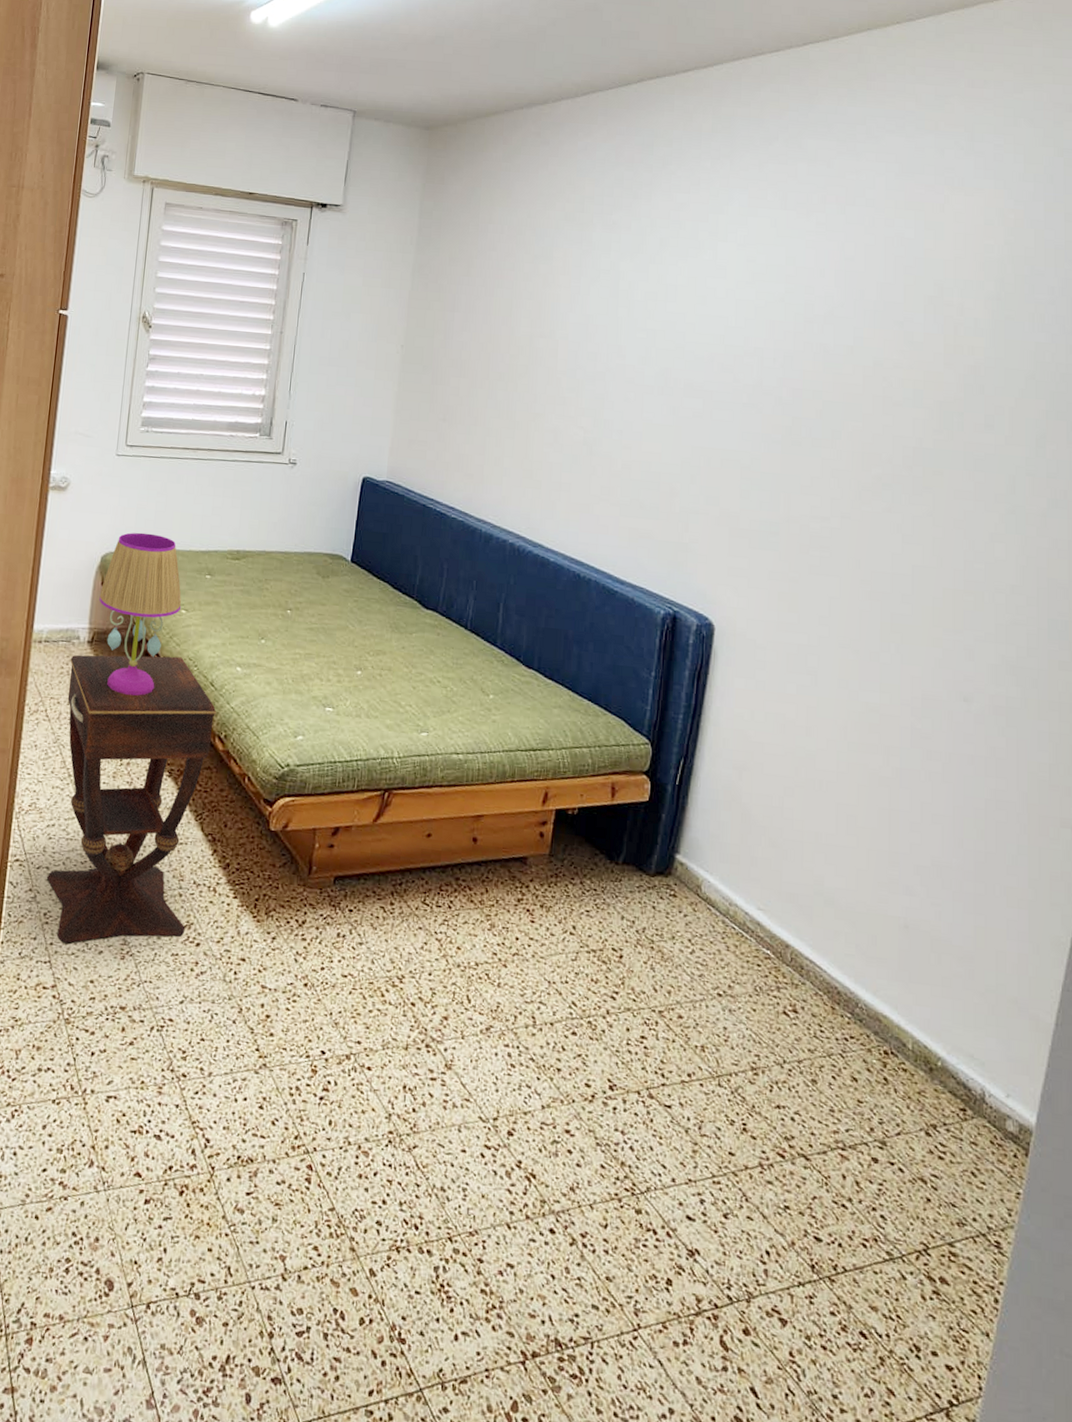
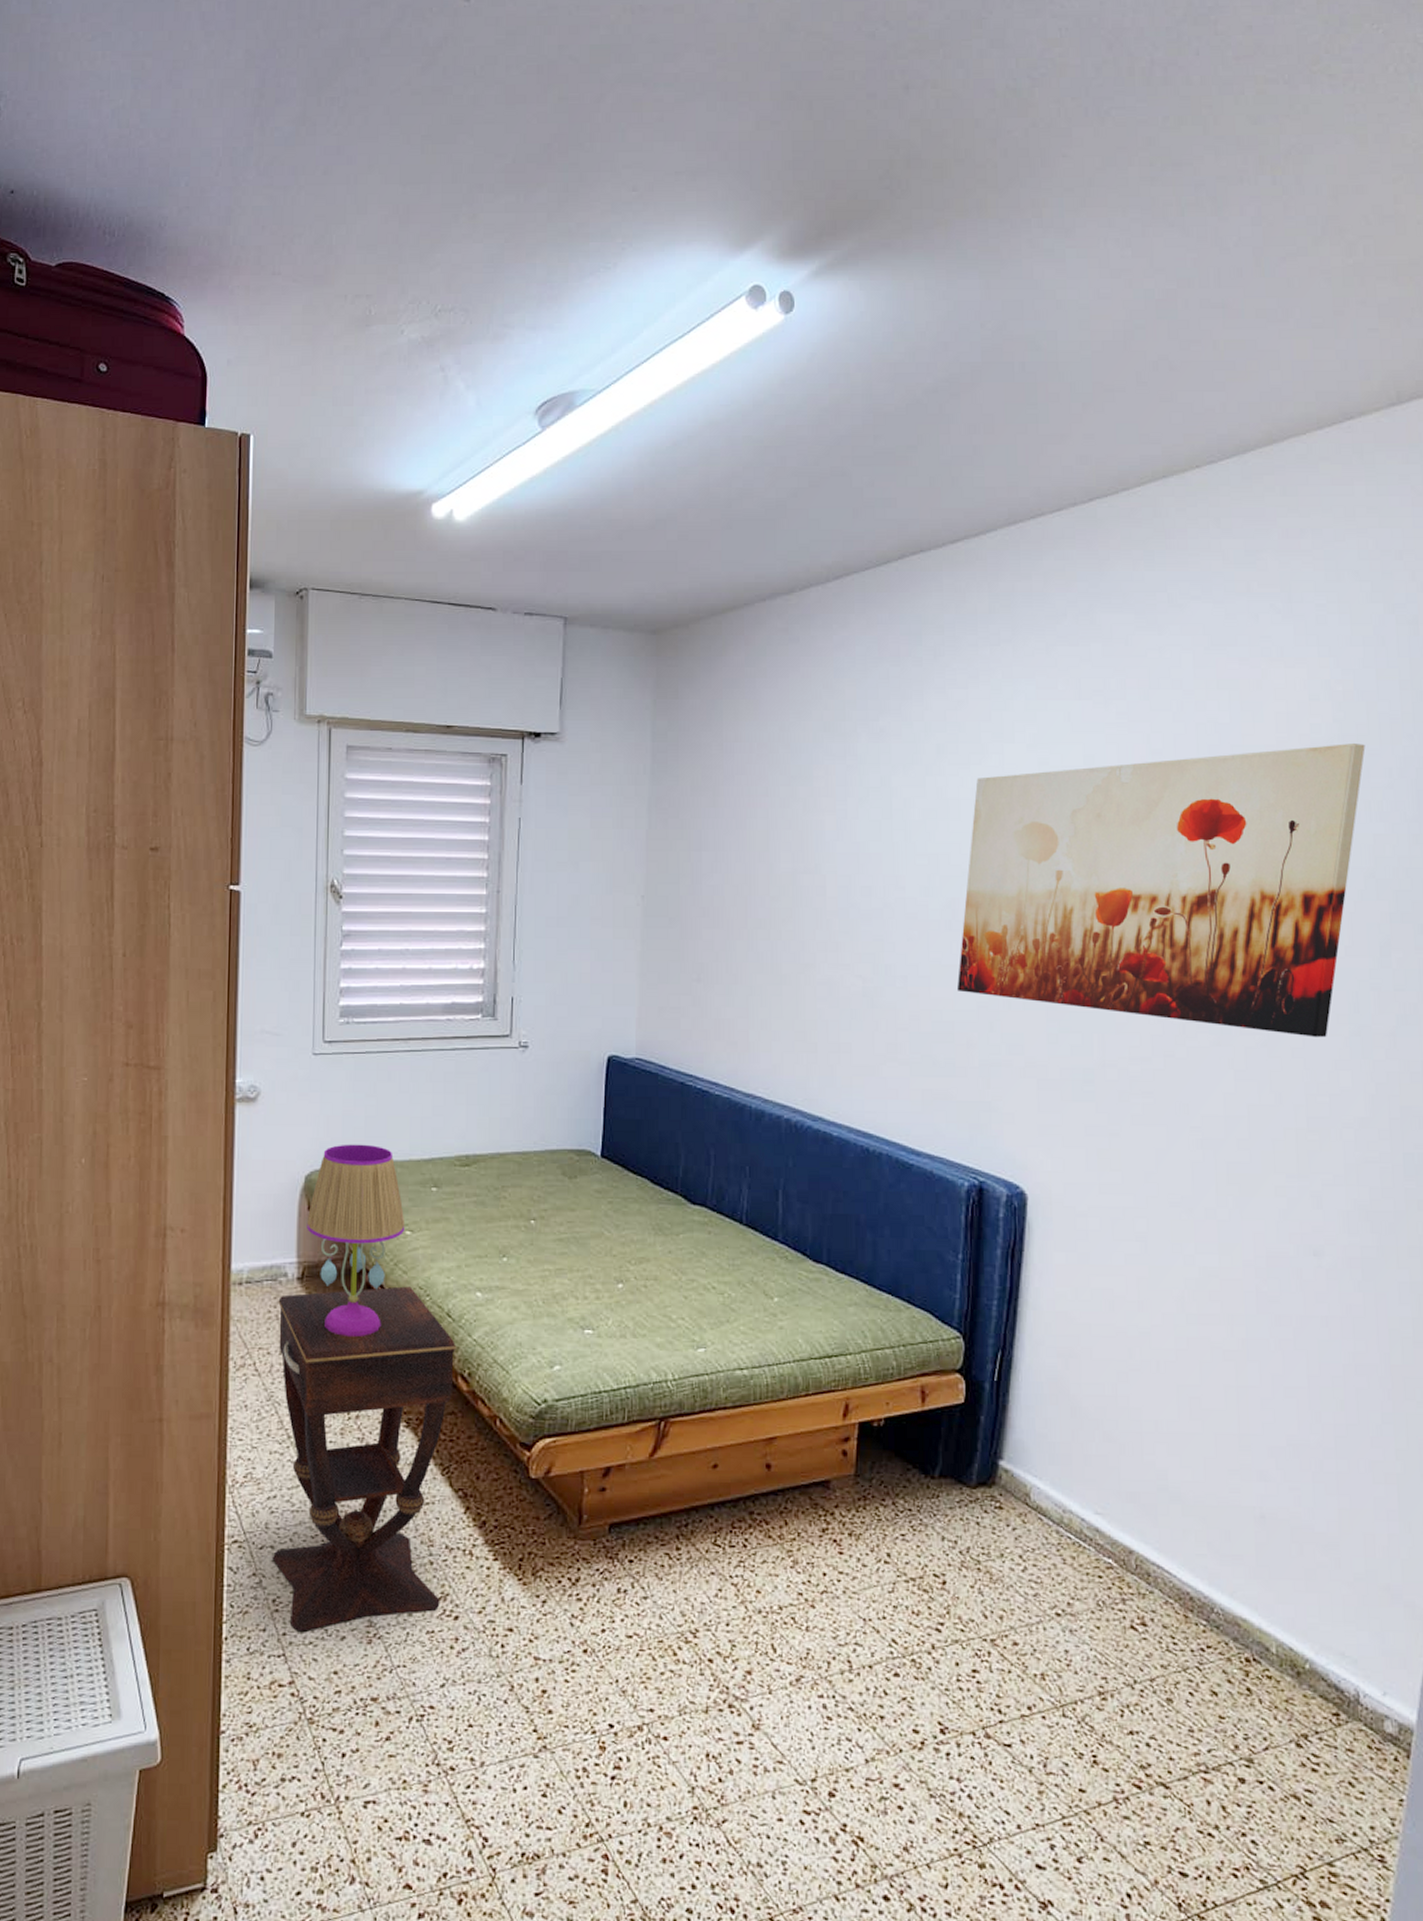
wall art: none [664,263,1032,513] -> present [956,744,1366,1038]

